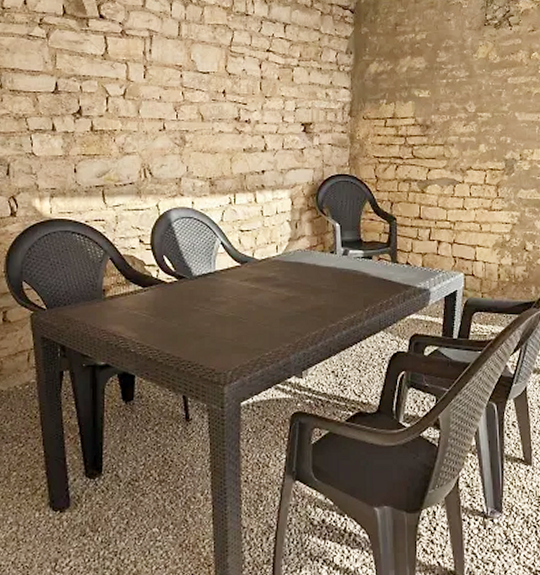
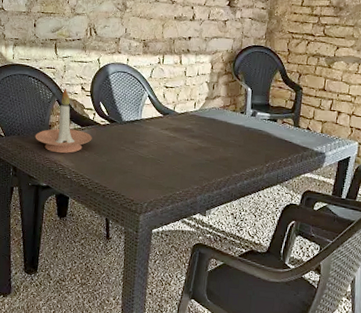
candle holder: none [85,242,158,322] -> present [35,88,92,153]

